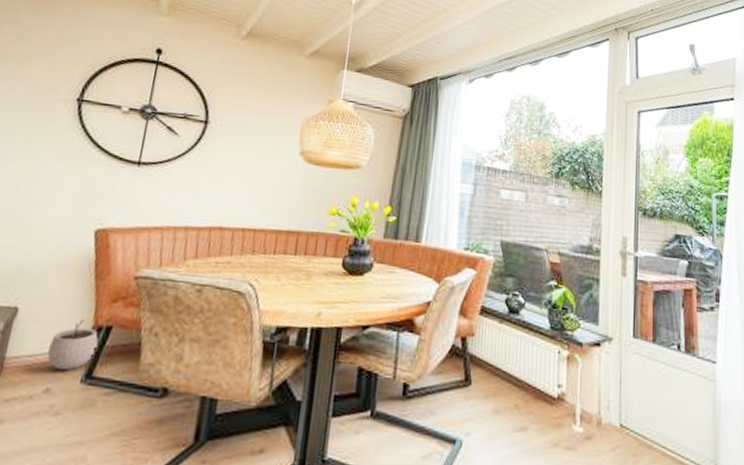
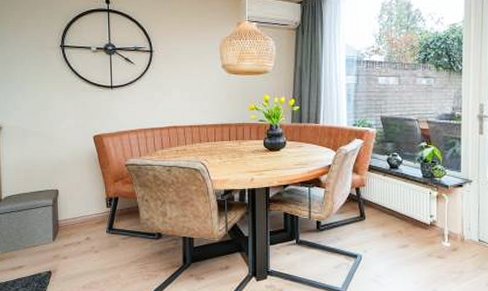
plant pot: present [47,320,99,371] -> none [82,194,111,226]

